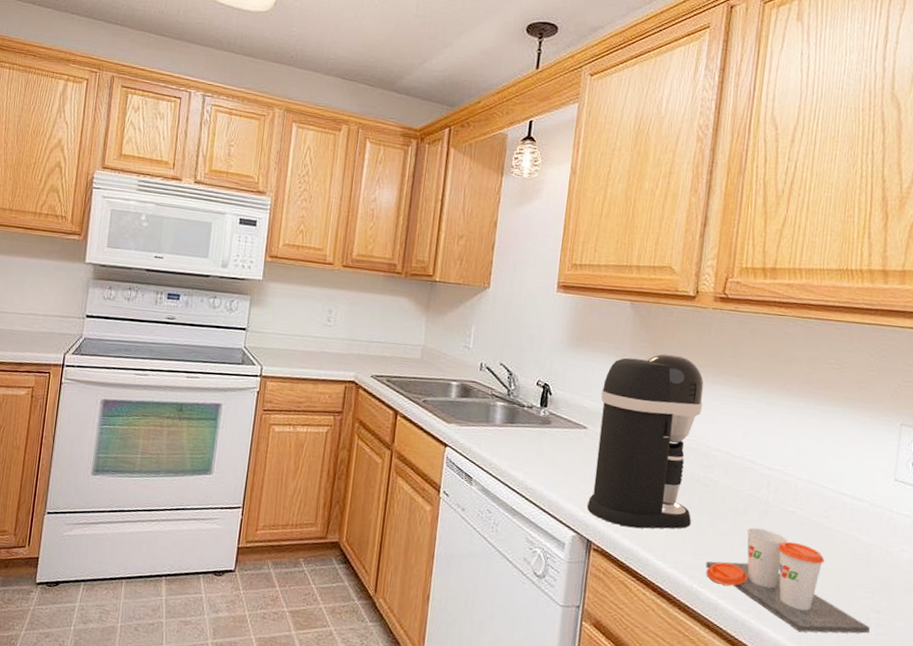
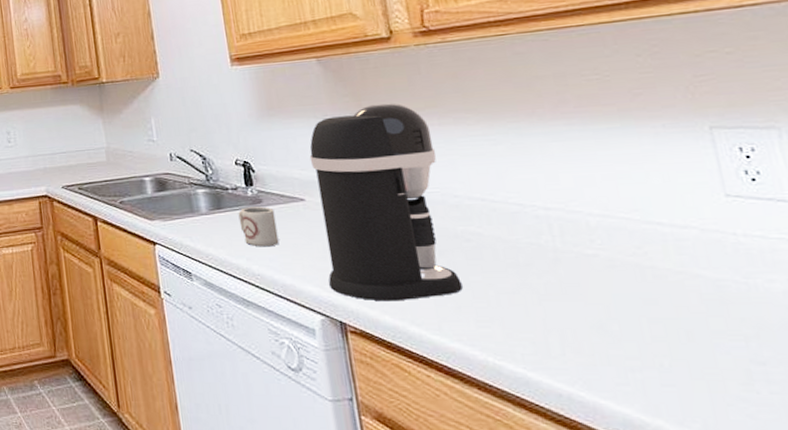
cup: none [526,426,559,465] -> present [238,206,279,247]
cup: present [706,527,870,634] -> none [497,281,758,401]

